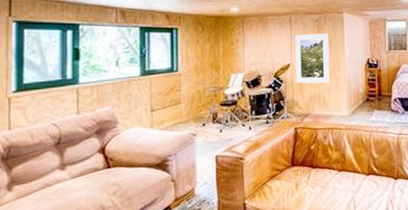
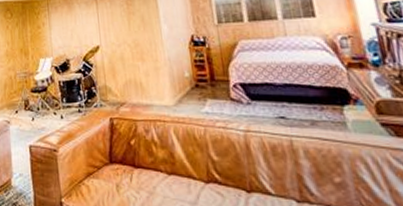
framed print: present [295,33,329,84] -> none [102,8,146,68]

